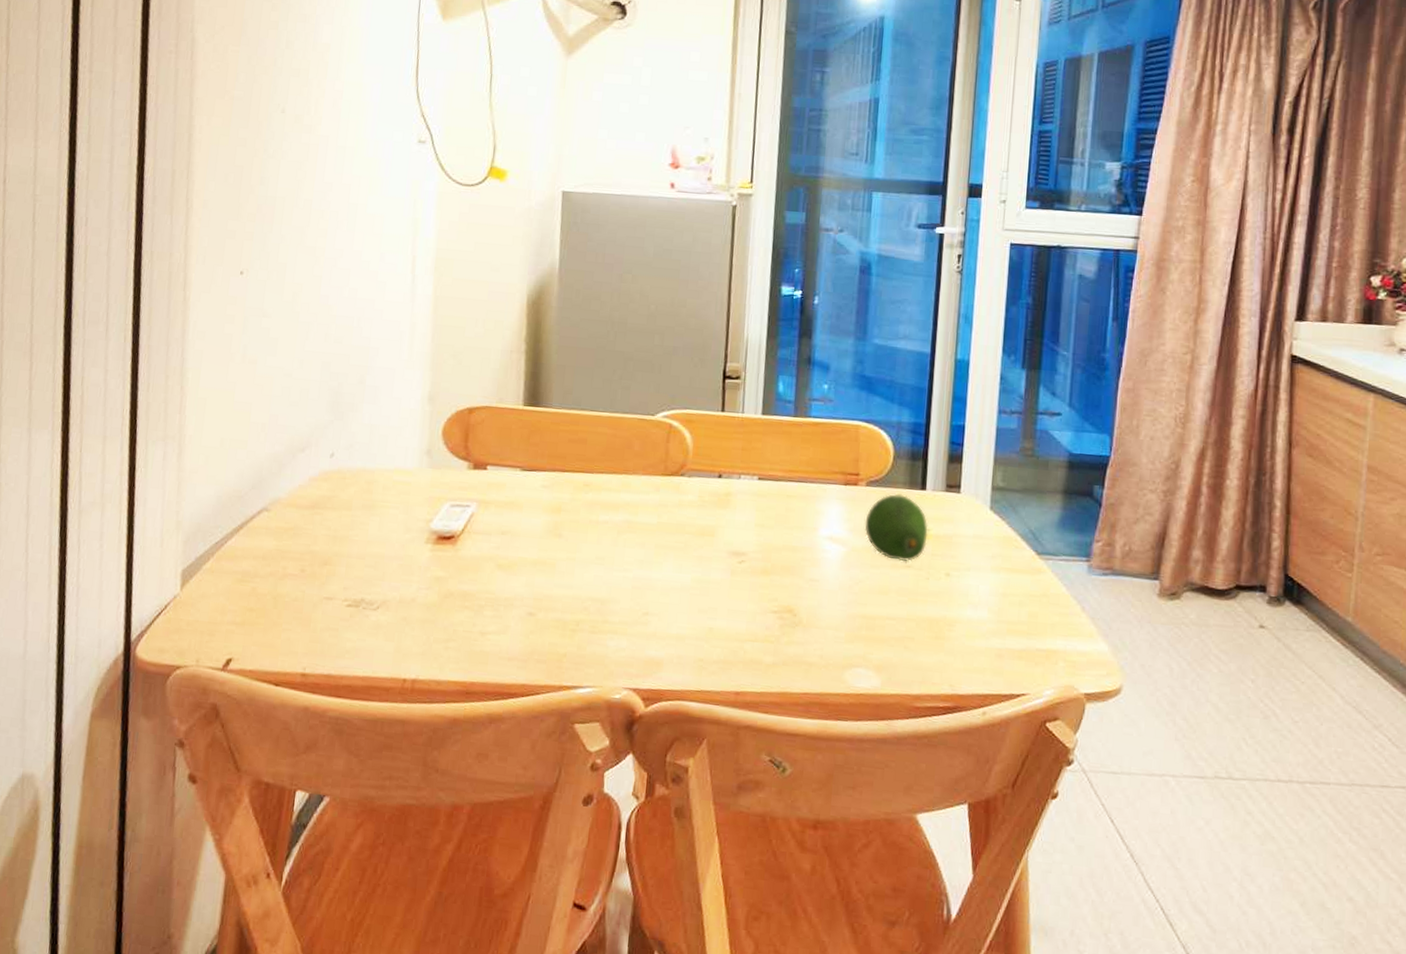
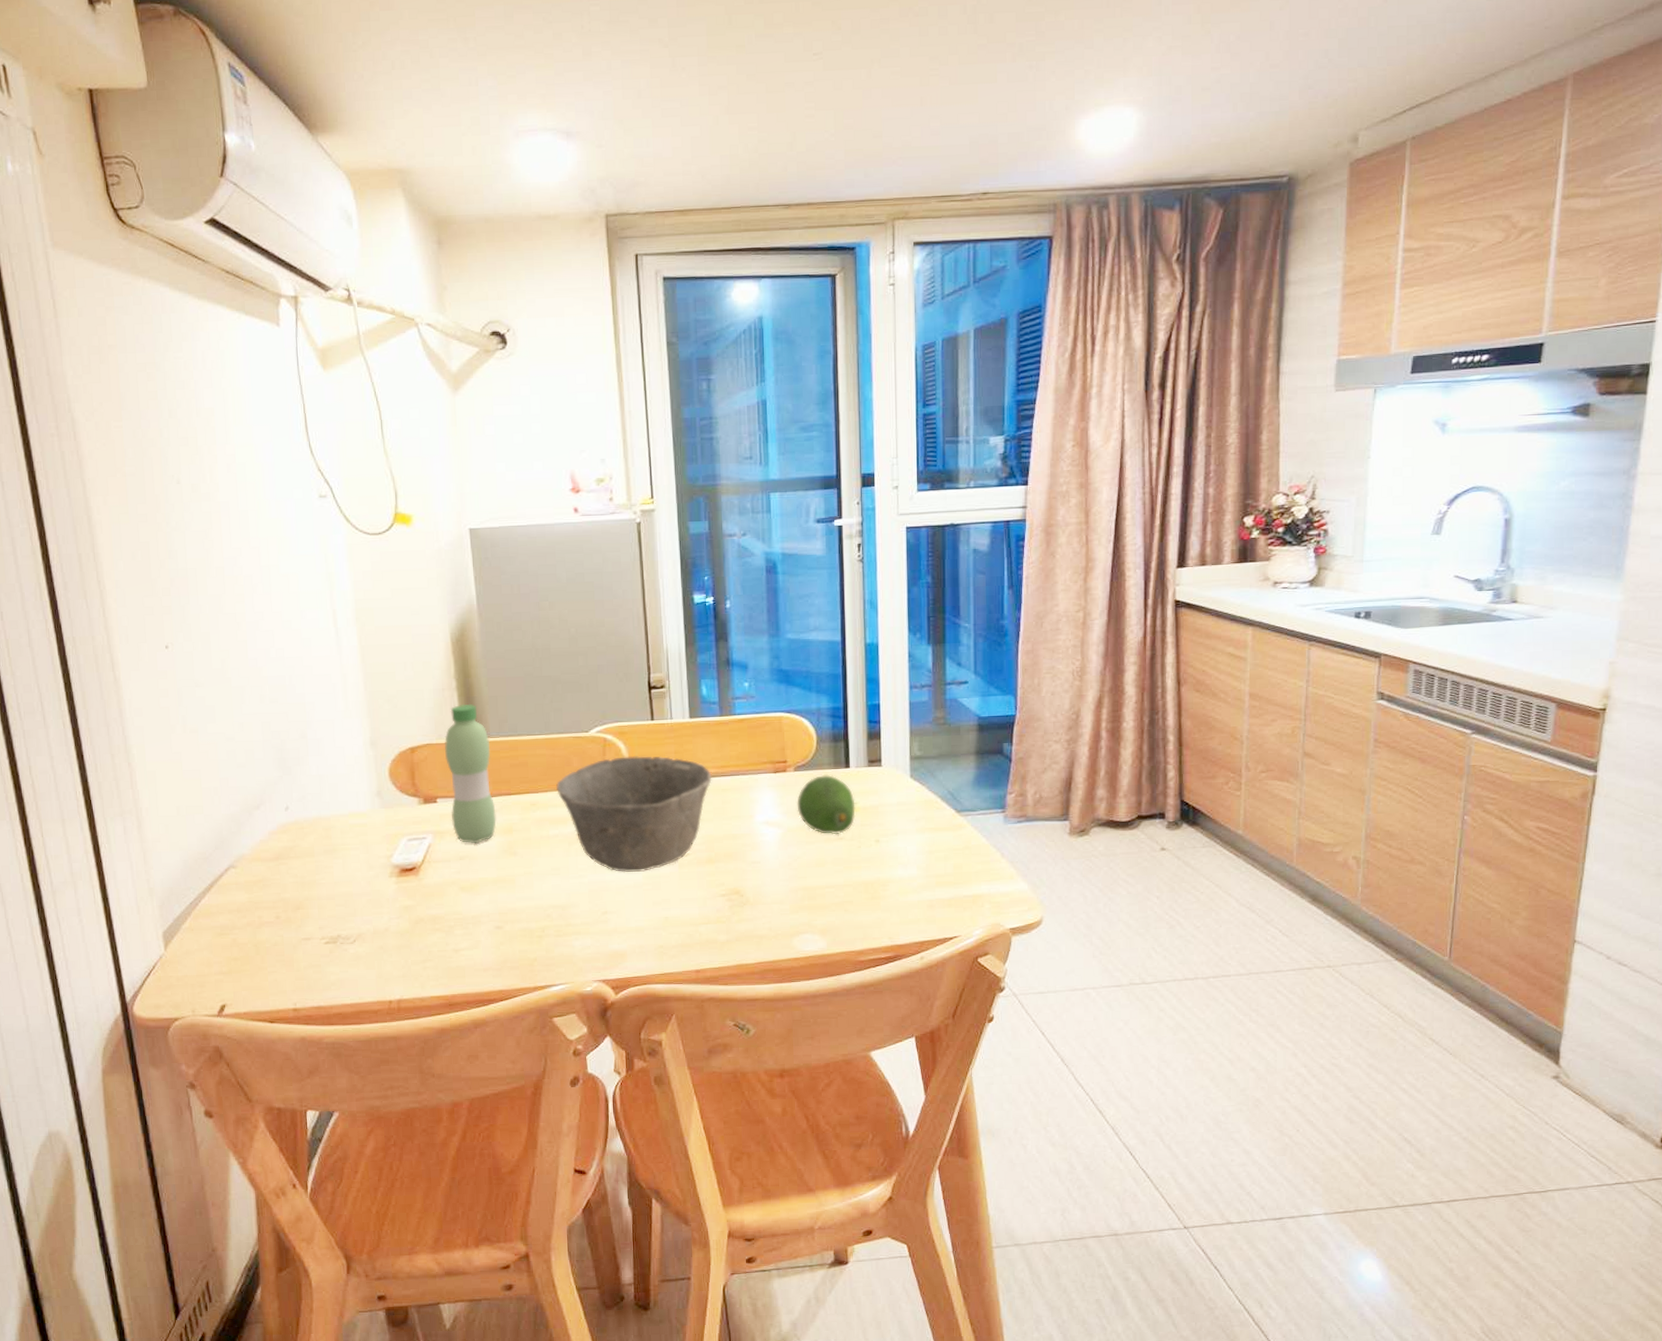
water bottle: none [498,369,551,520] -> present [444,703,497,844]
bowl: none [612,446,778,574] -> present [555,756,712,872]

